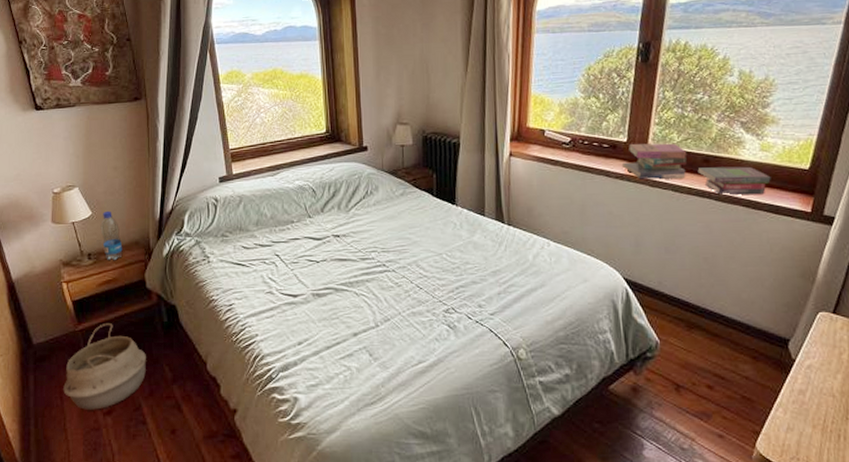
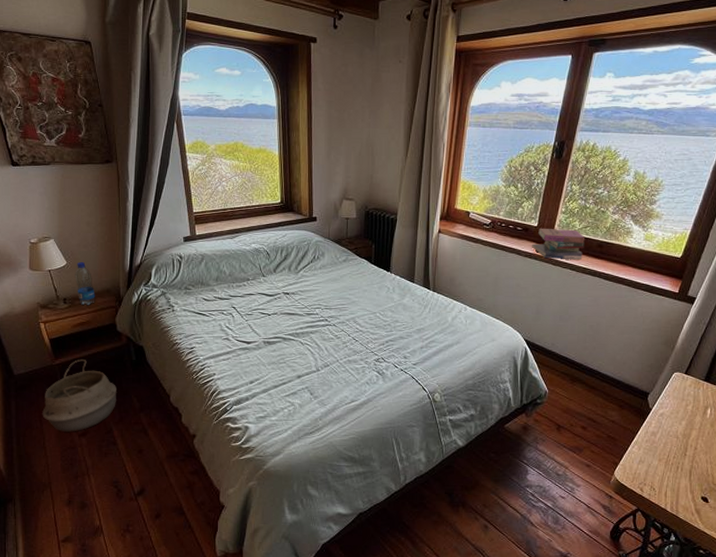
books: present [697,166,771,195] -> none [592,252,650,277]

